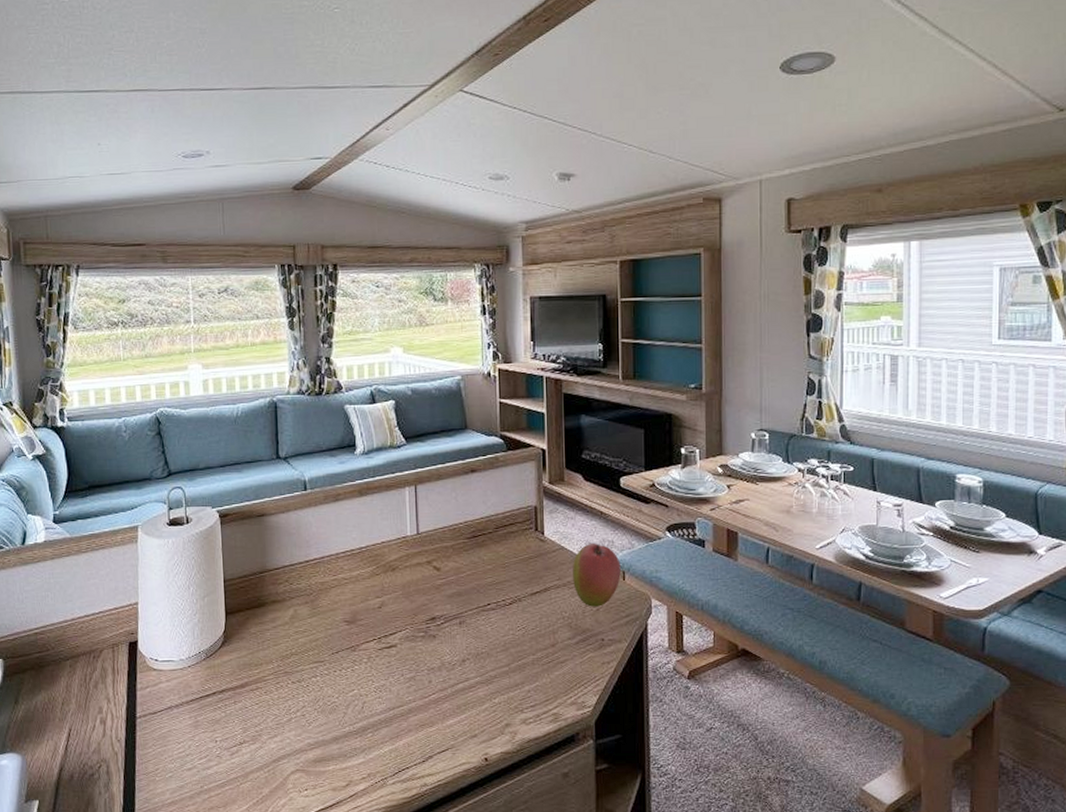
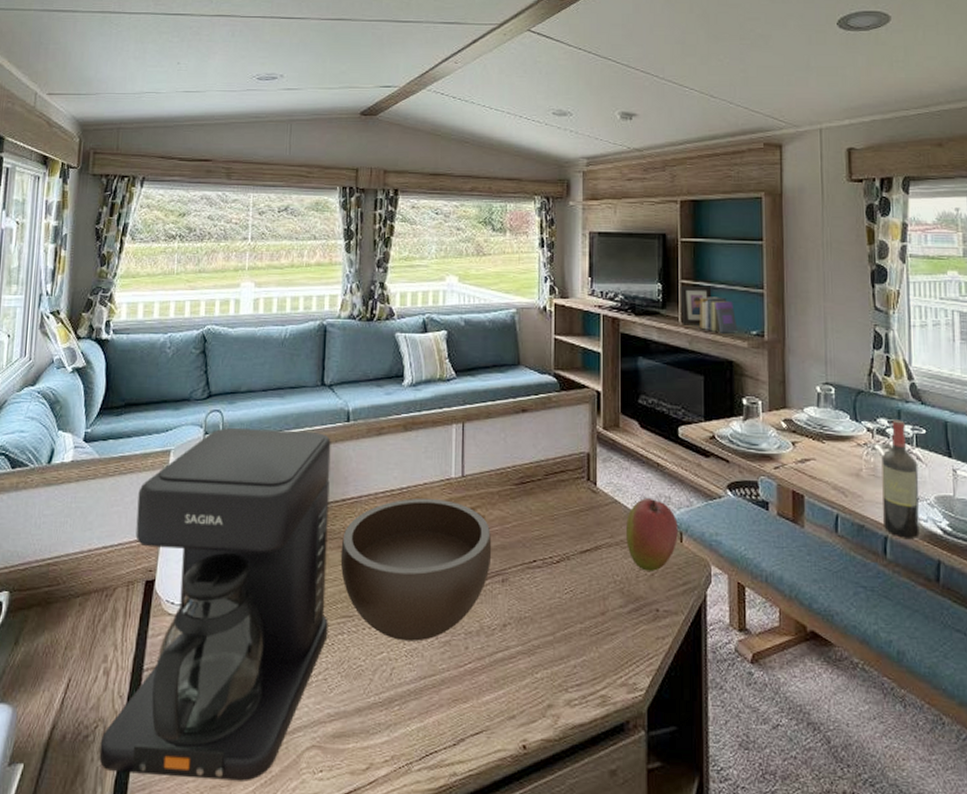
coffee maker: none [105,501,303,802] -> present [99,428,331,782]
bowl: none [308,555,449,679] -> present [340,498,492,642]
picture frame: none [620,343,652,381] -> present [680,285,712,324]
books: none [639,353,677,388] -> present [699,297,738,333]
wine bottle: none [810,459,845,565] -> present [881,419,920,538]

